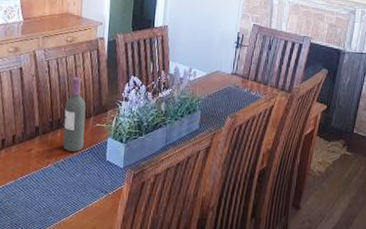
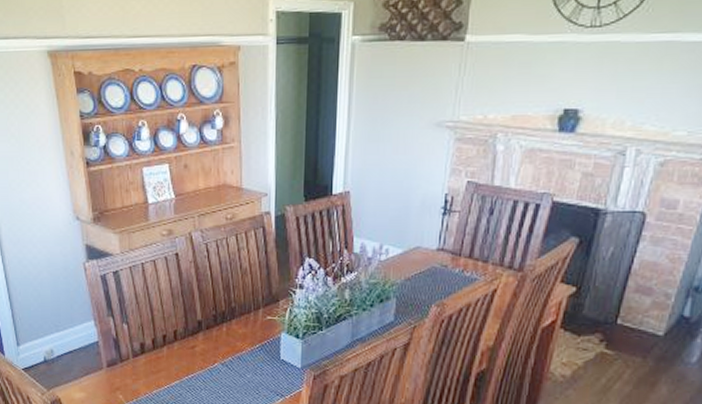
wine bottle: present [63,77,86,152] -> none [229,261,254,349]

